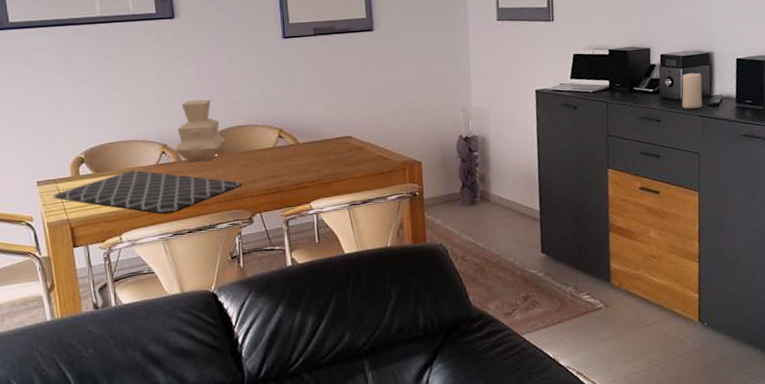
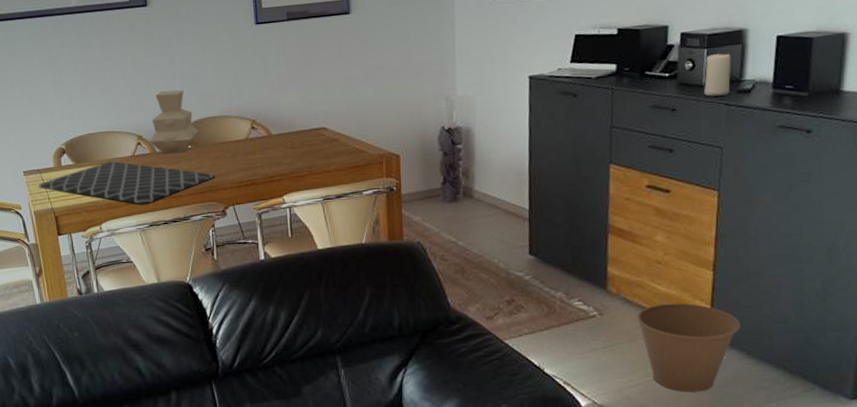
basket: none [637,292,724,375] -> present [637,303,741,393]

